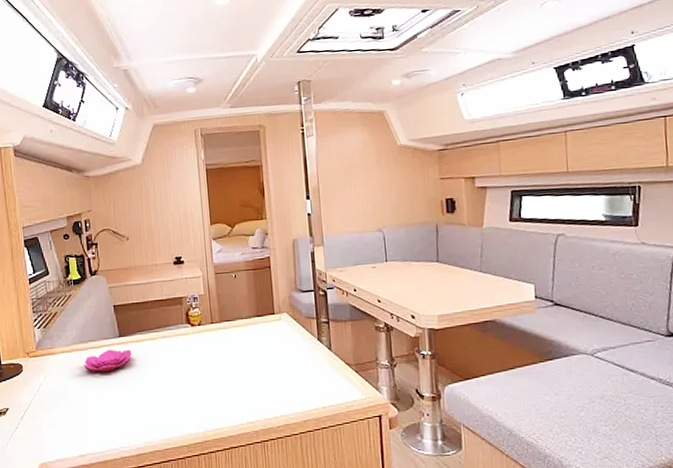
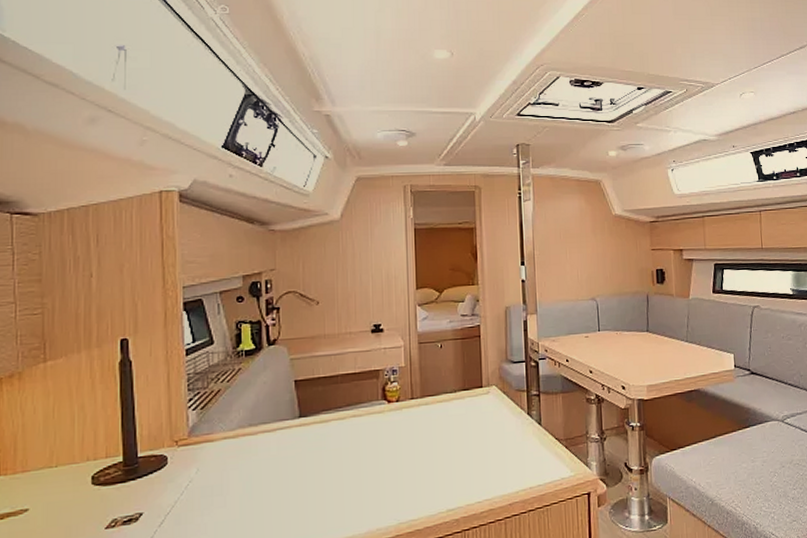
flower: present [84,349,132,372] -> none [252,431,314,461]

